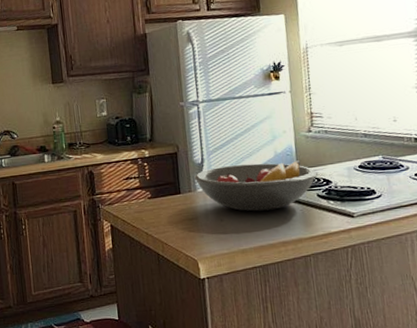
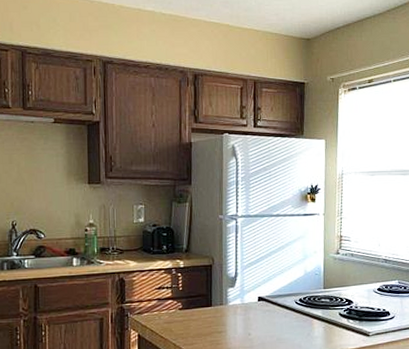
fruit bowl: present [194,160,317,212] -> none [226,280,341,327]

